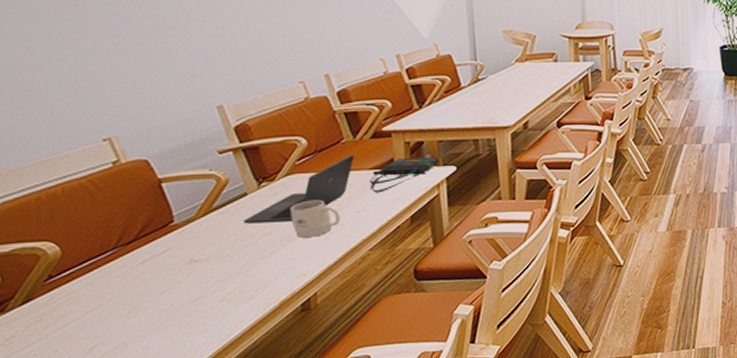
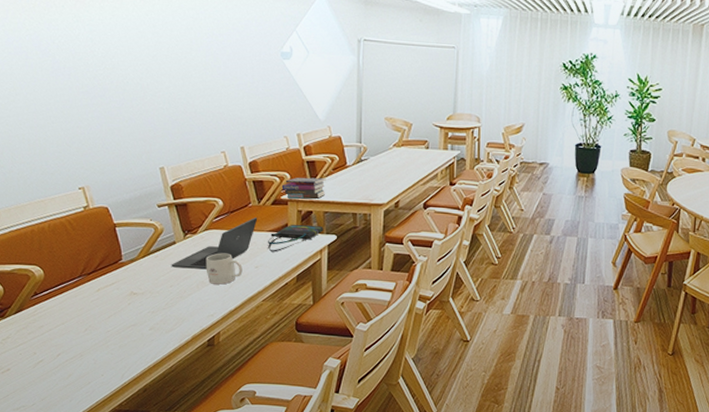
books: none [381,103,437,130] -> present [281,177,326,200]

